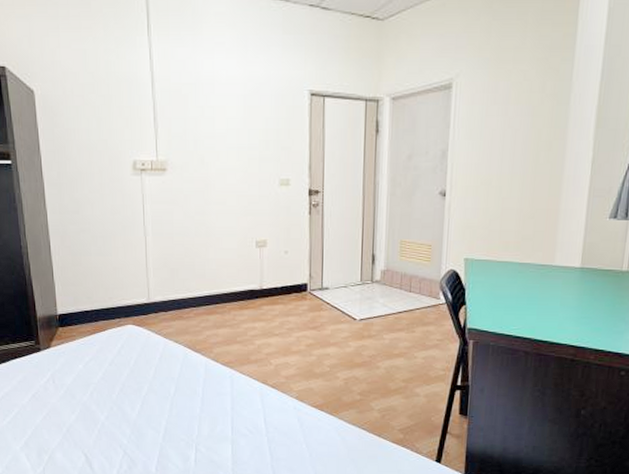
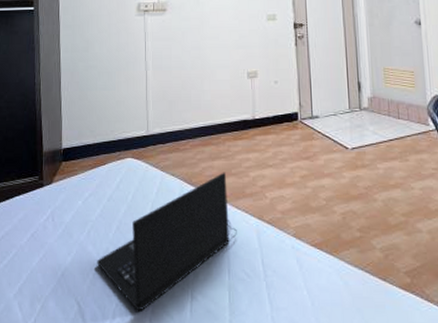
laptop: none [102,340,241,461] -> present [97,172,237,311]

